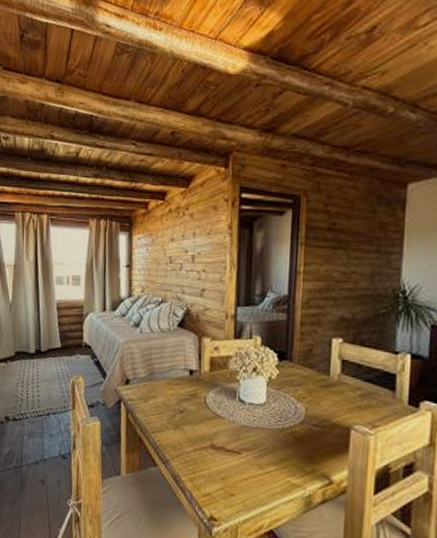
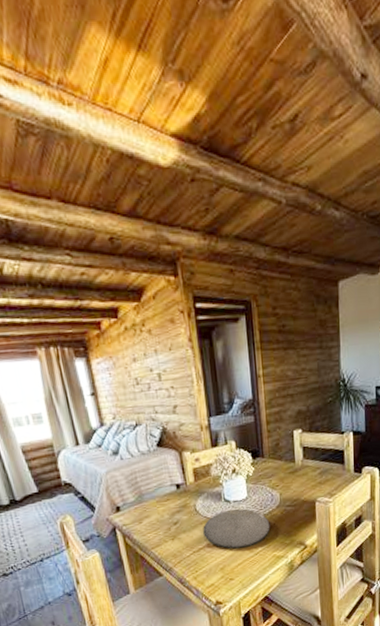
plate: none [209,411,289,462] -> present [203,508,271,549]

